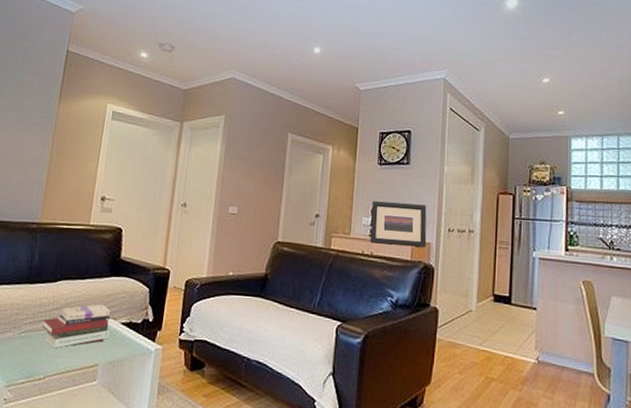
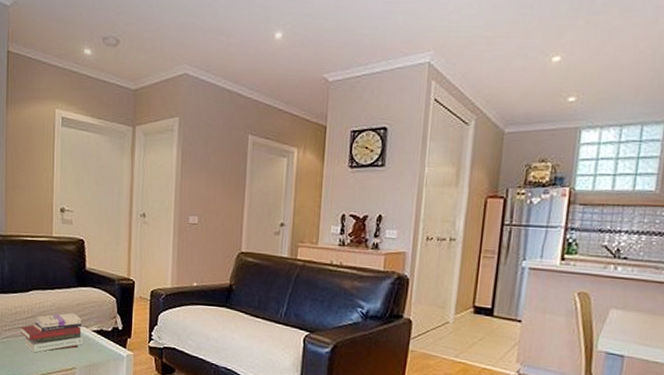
picture frame: present [370,201,427,247] -> none [339,208,403,257]

